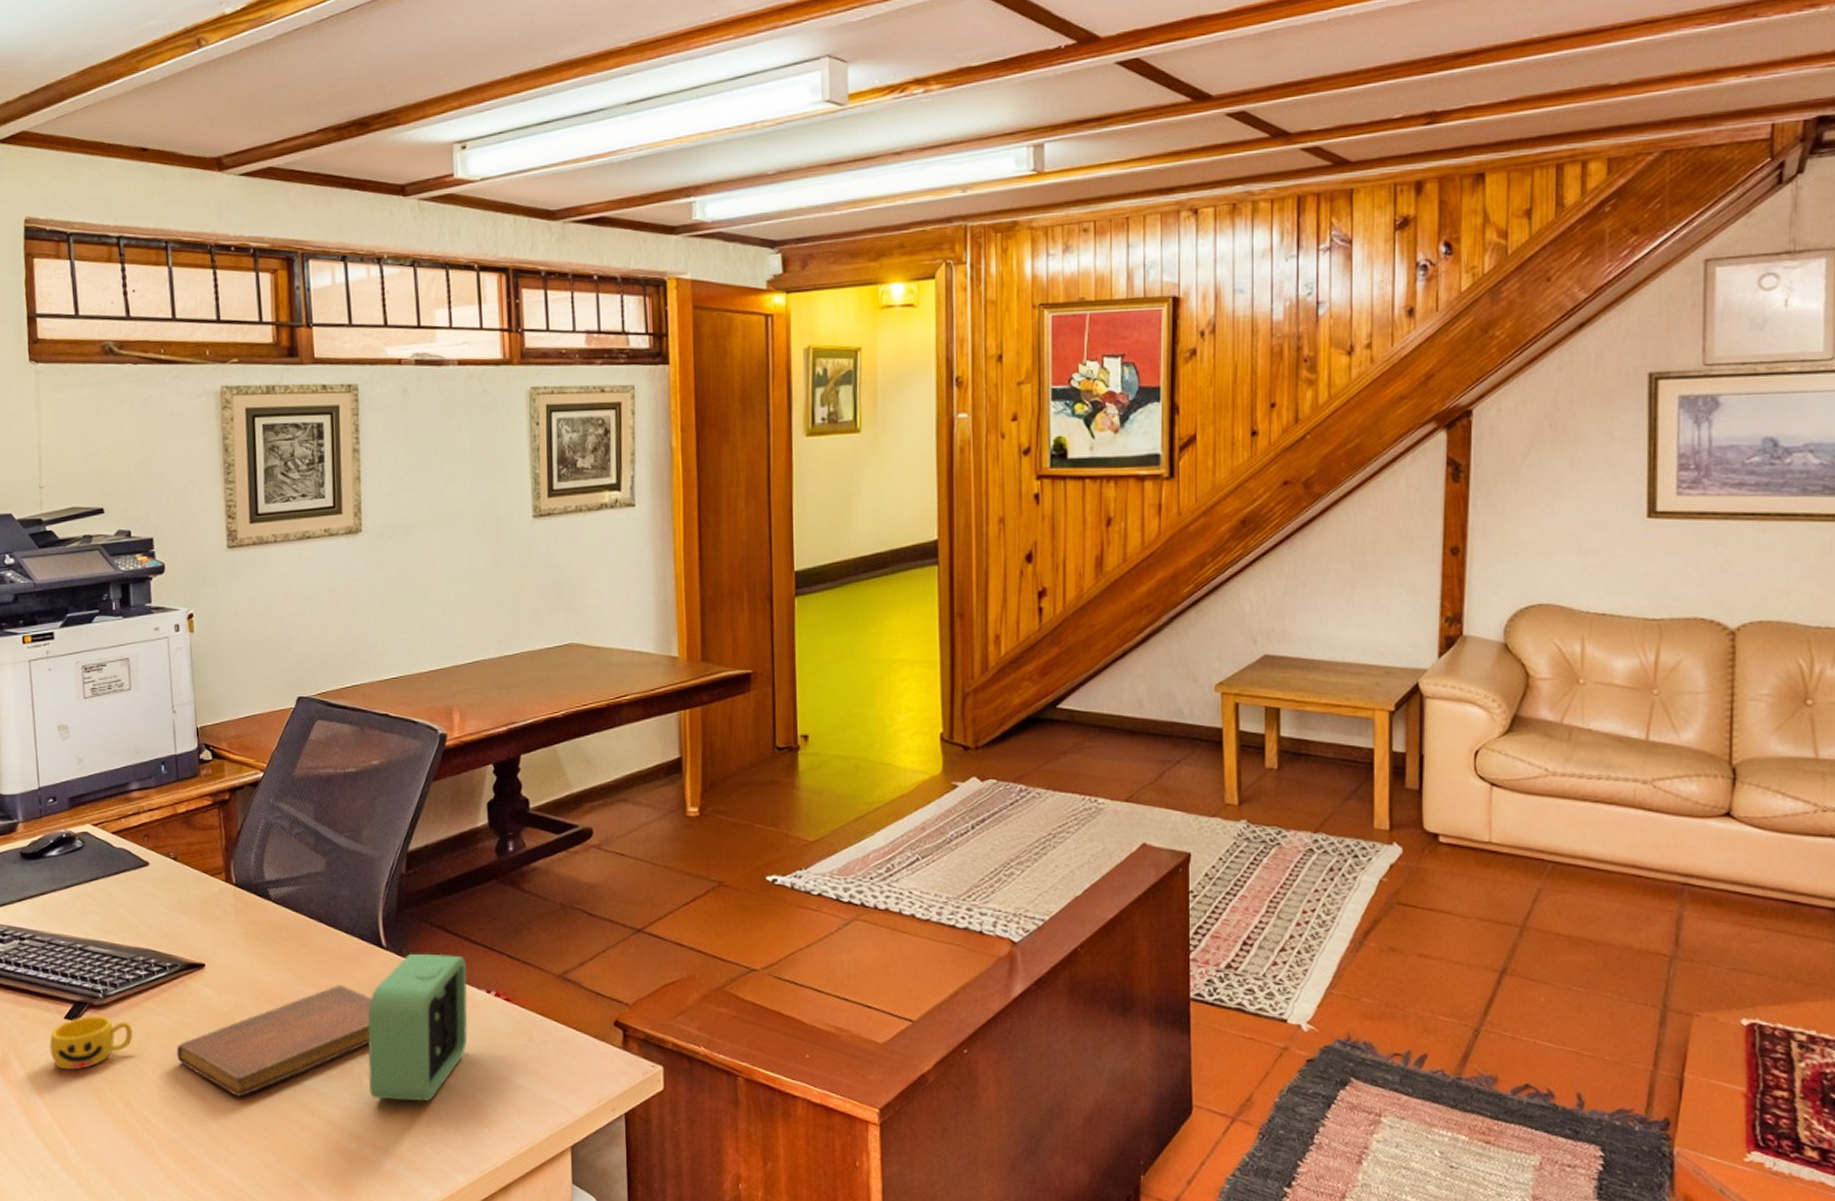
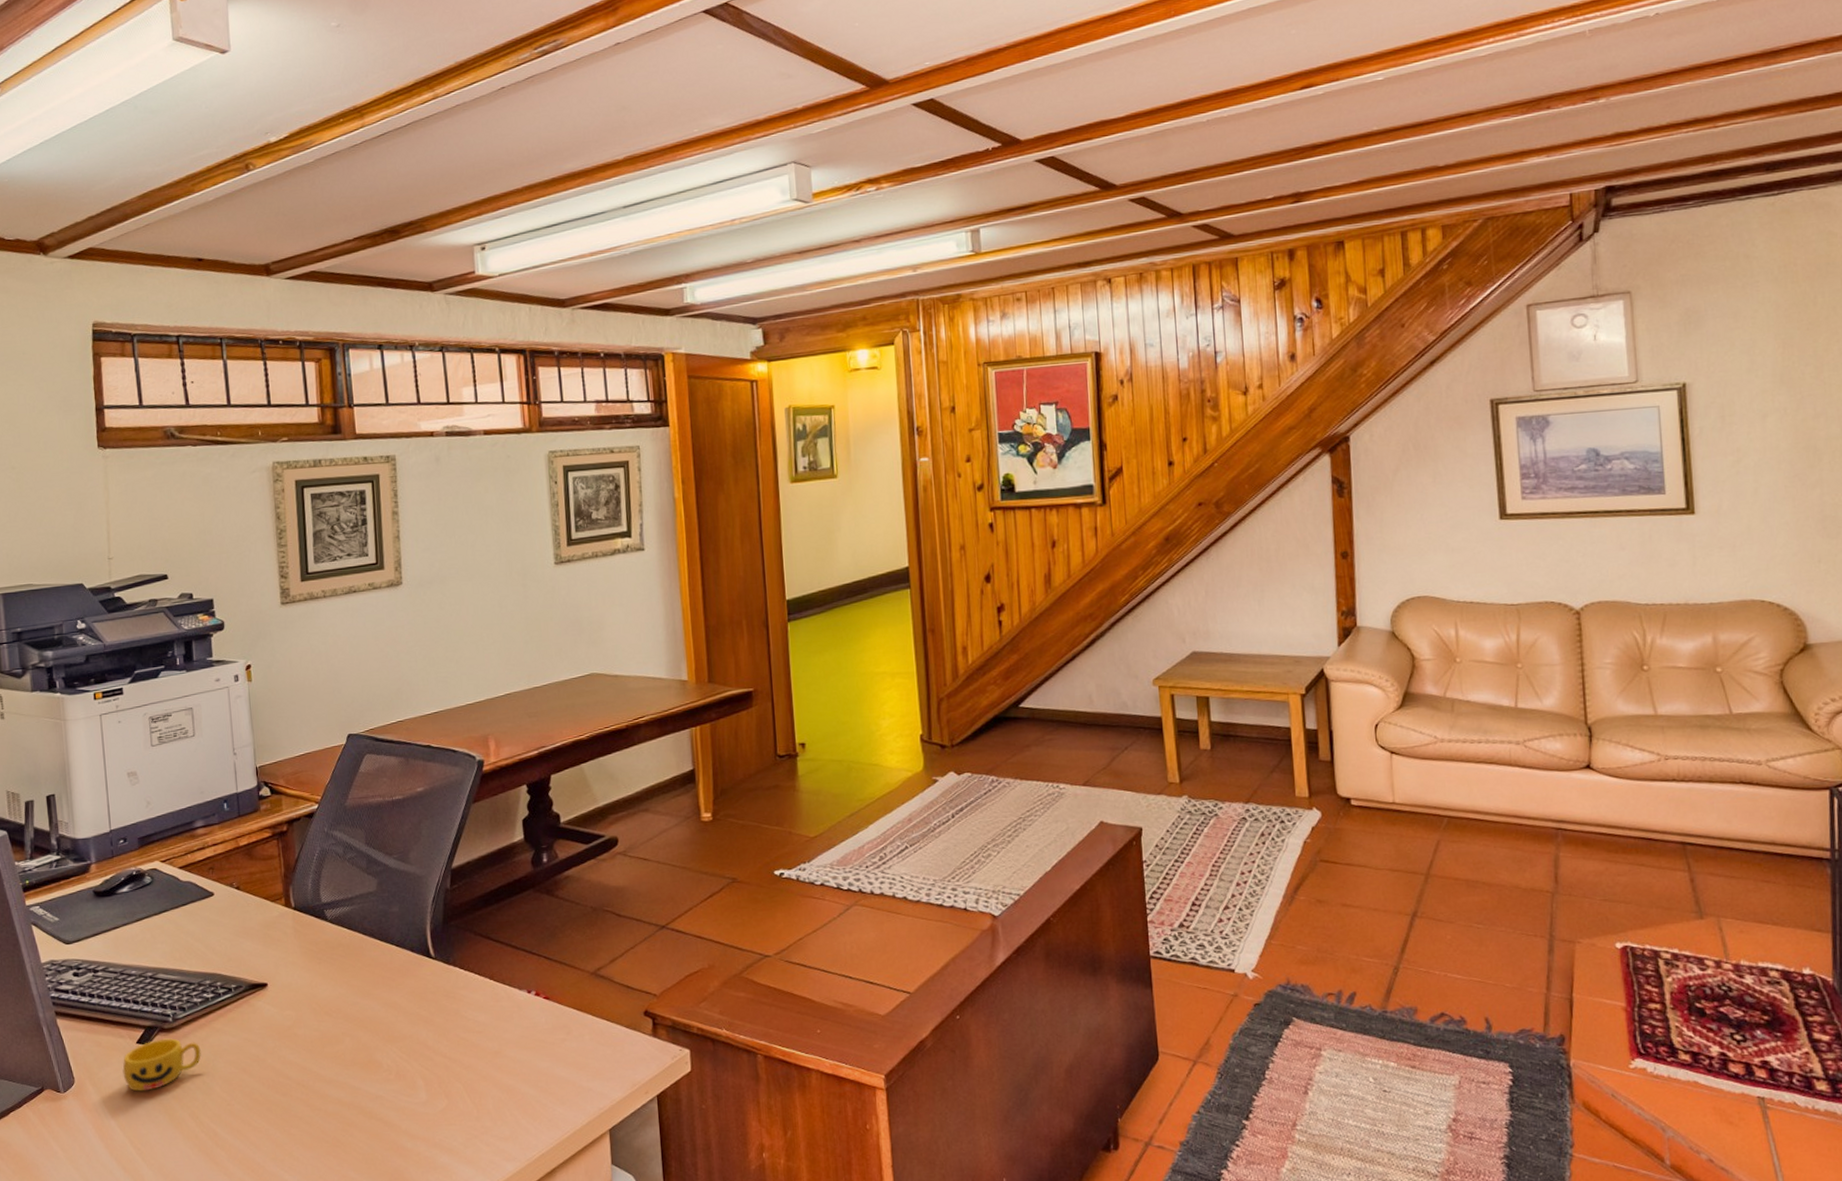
notebook: present [176,985,371,1097] -> none [242,995,422,1105]
alarm clock: present [368,953,468,1102] -> none [419,960,511,1098]

